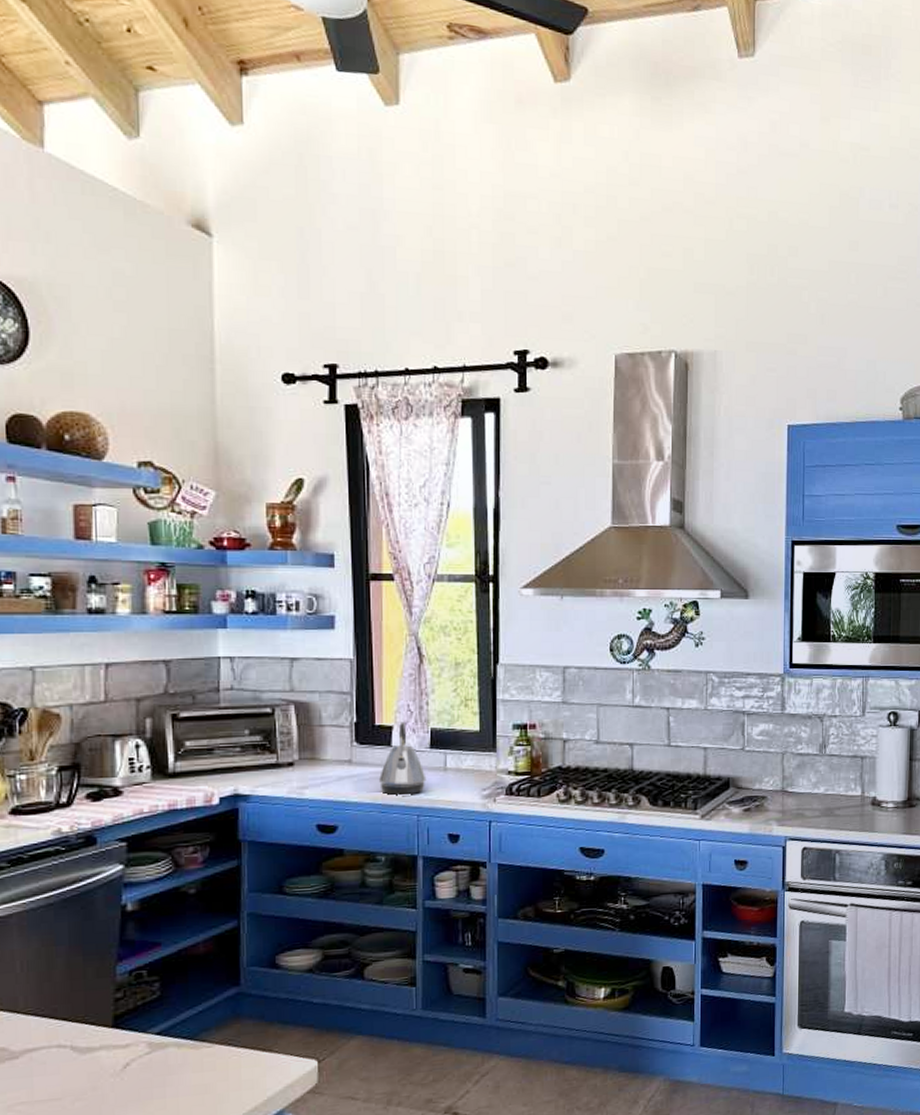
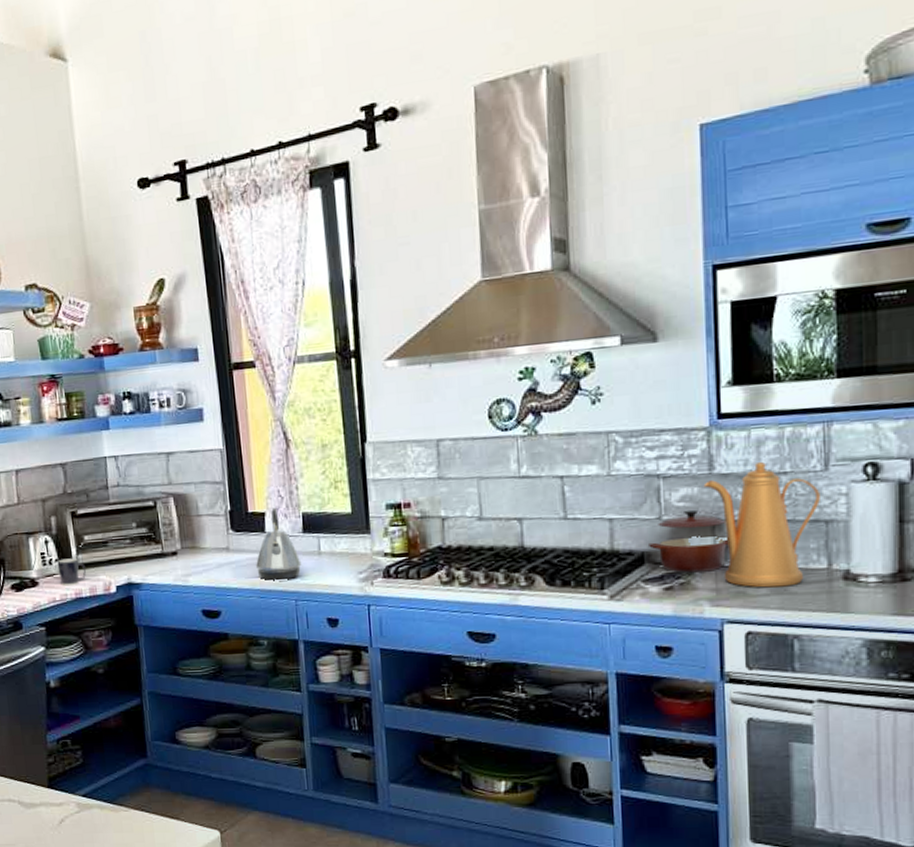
mug: none [149,765,184,797] -> present [57,558,86,587]
saucepan: none [734,742,793,797] -> present [649,509,729,573]
coffee pot: none [777,705,859,811] -> present [703,461,821,588]

